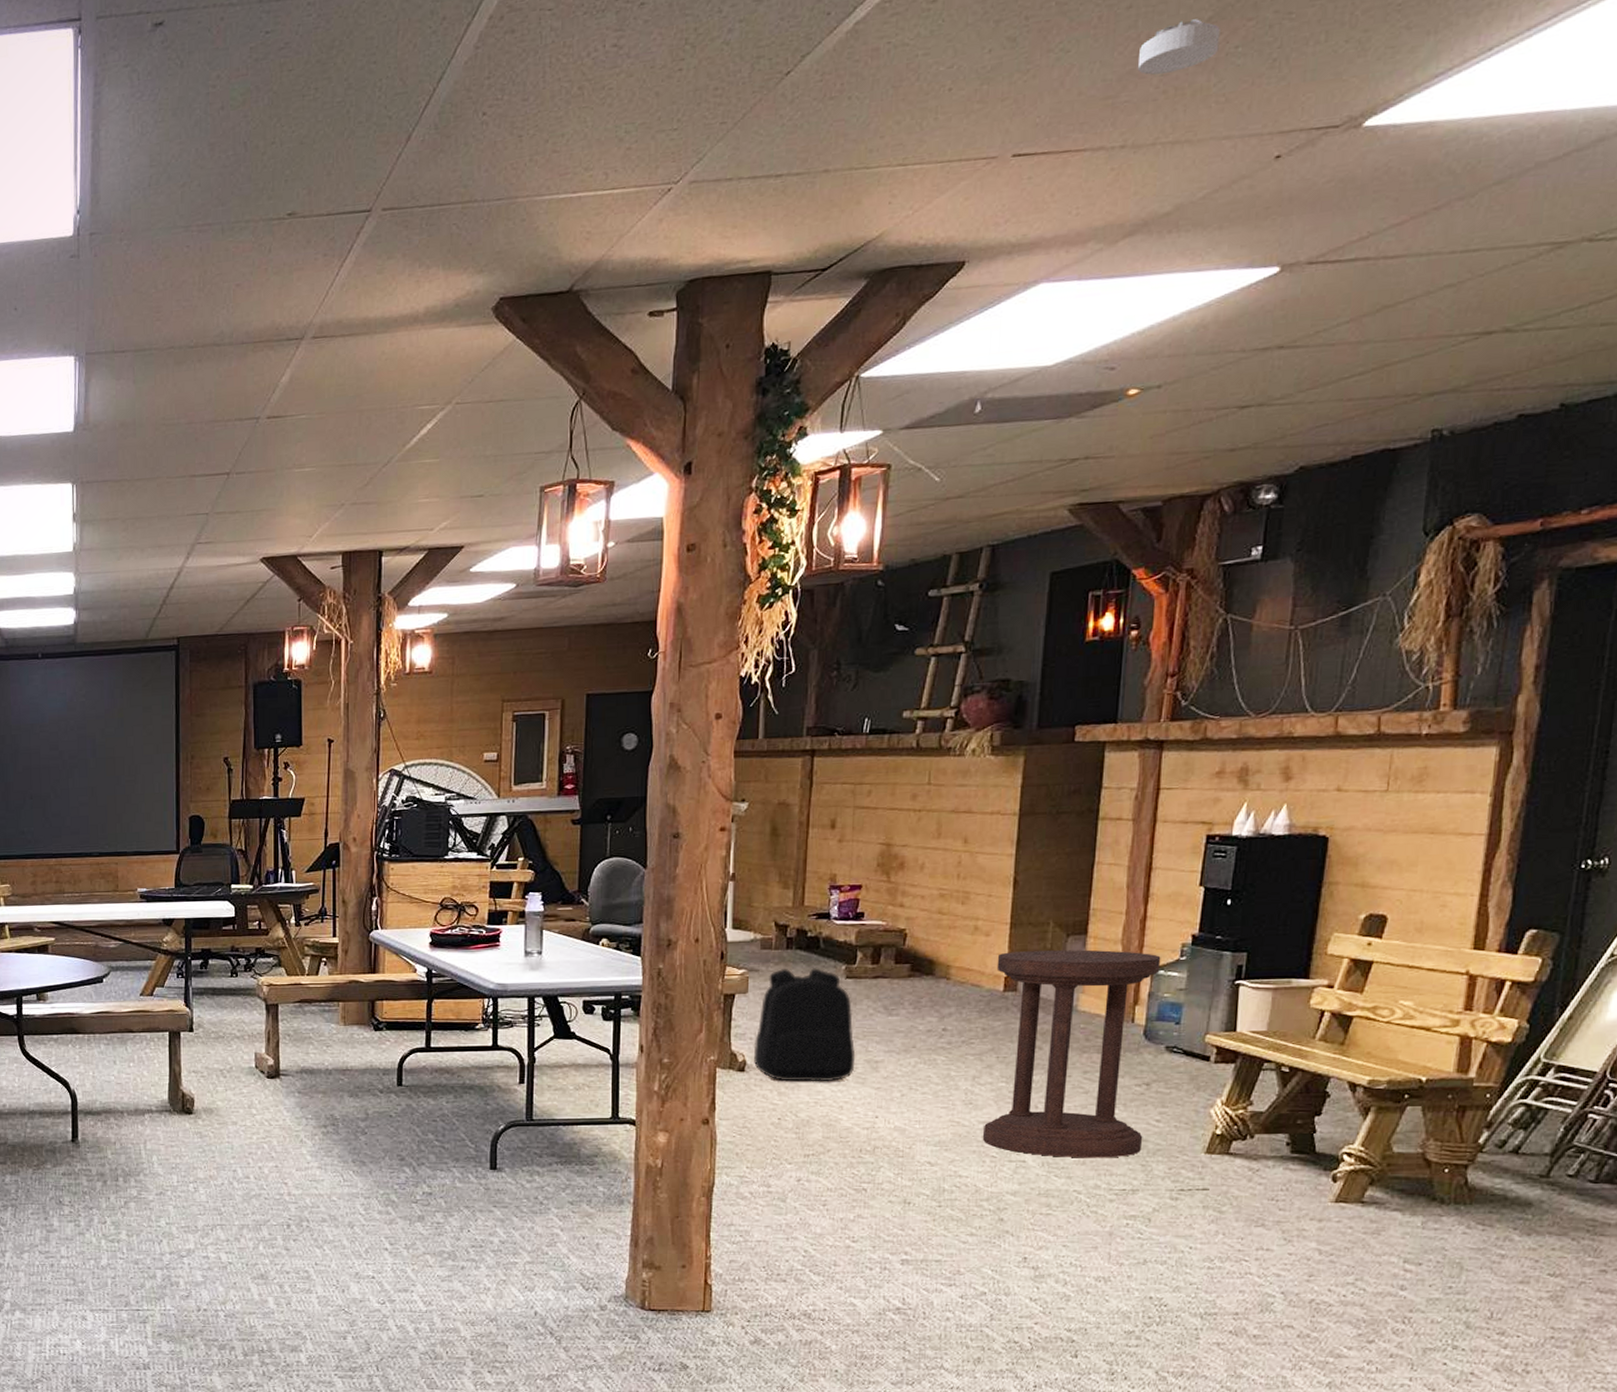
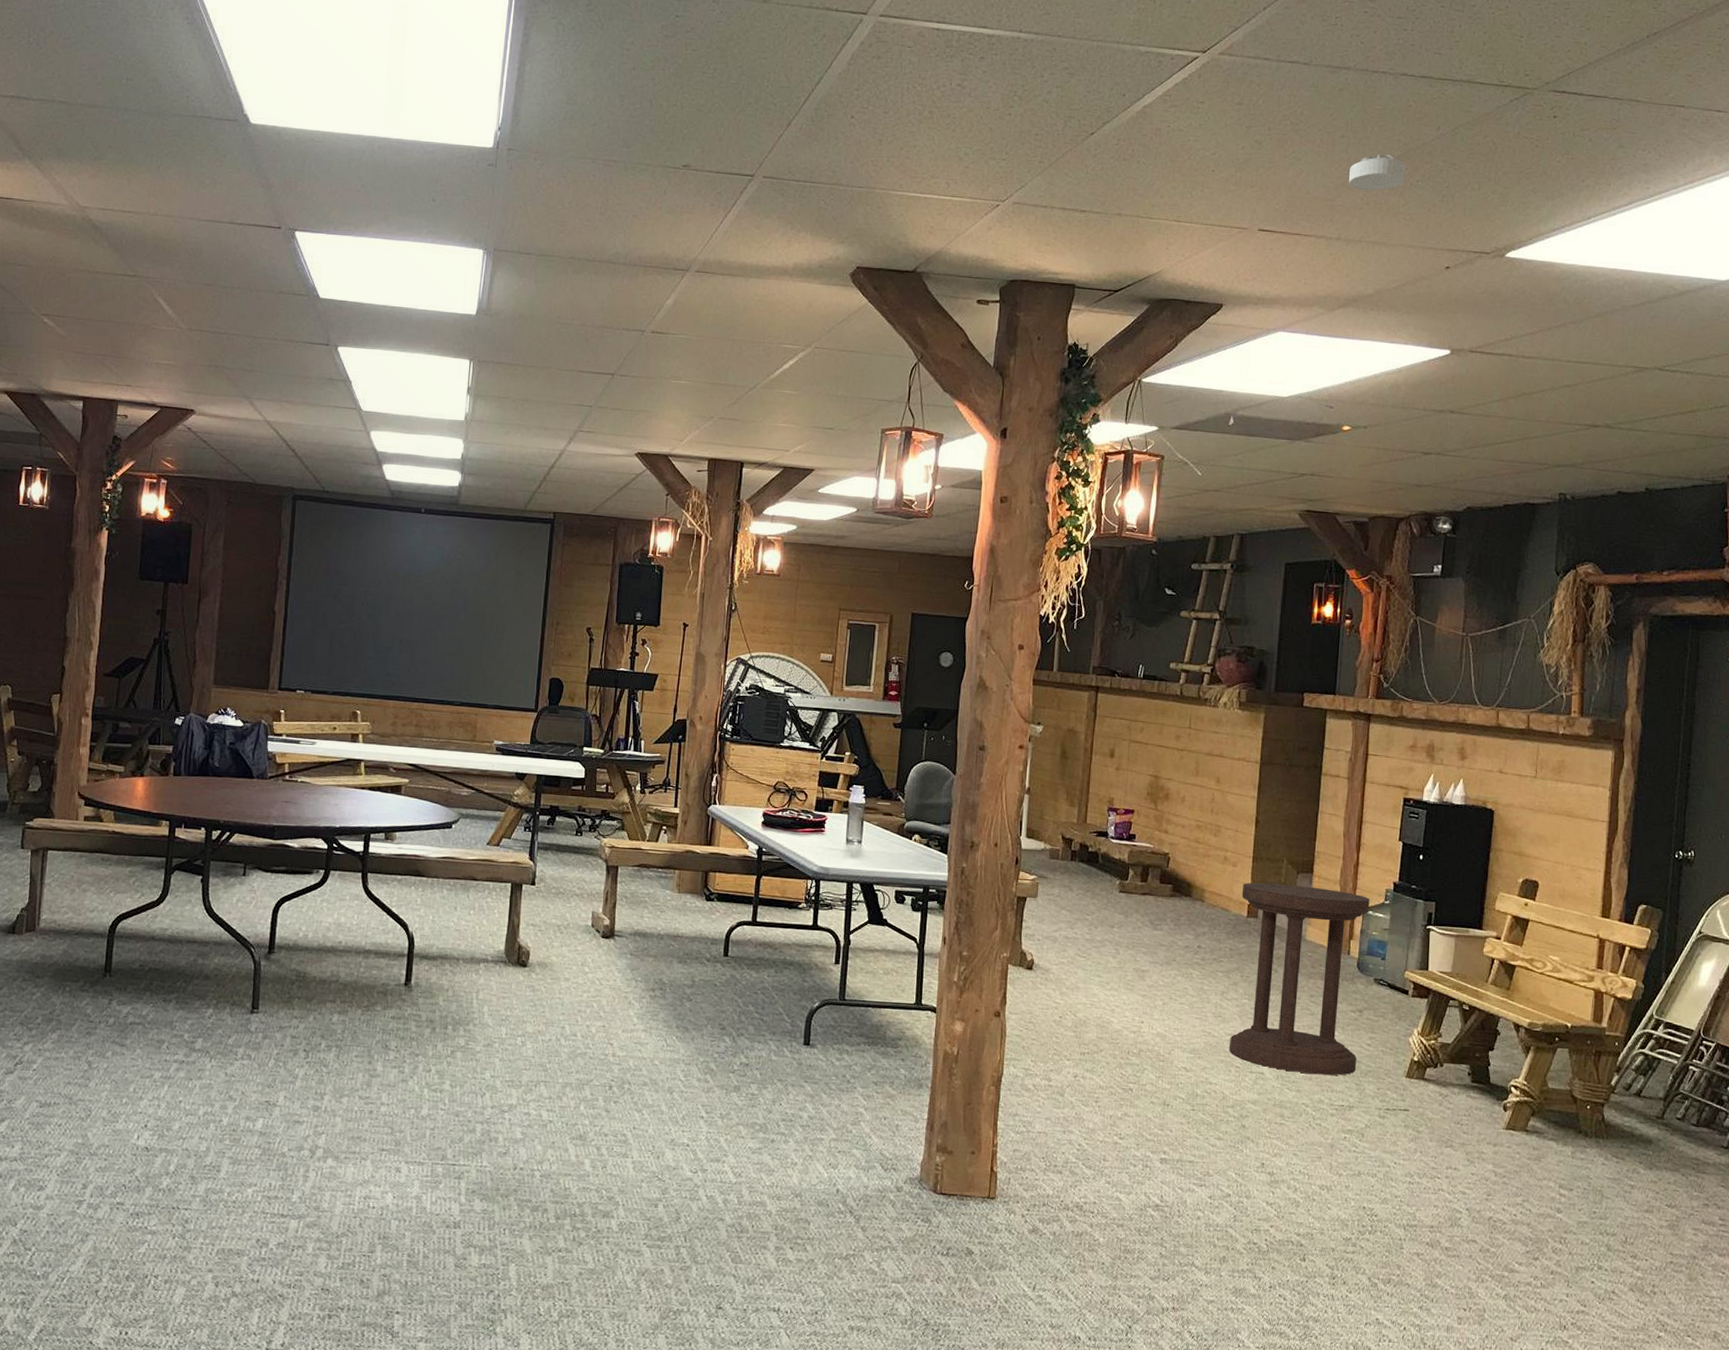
backpack: present [754,968,856,1082] -> none [1040,878,1126,986]

